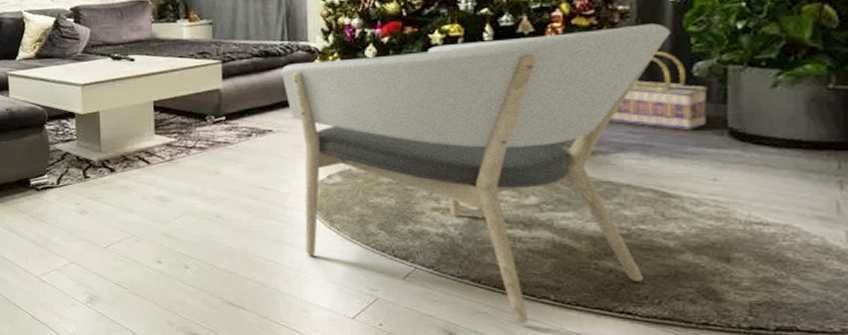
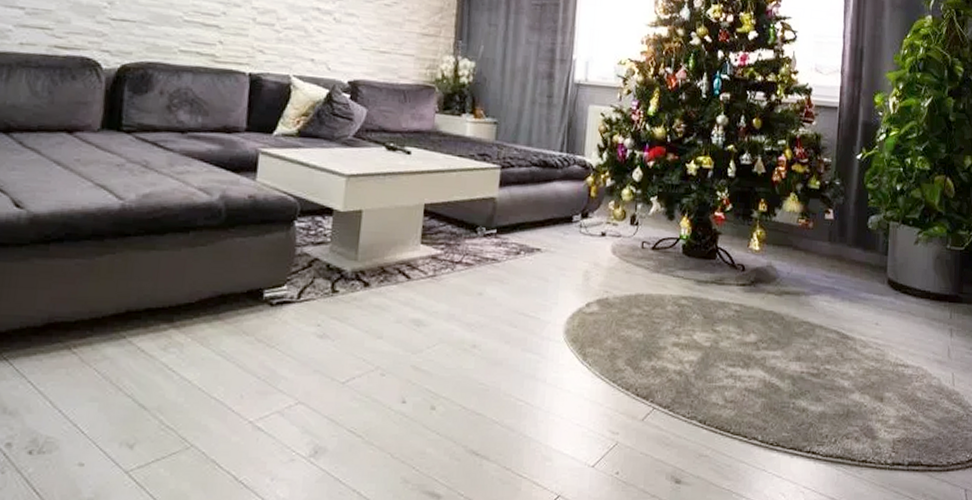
armchair: present [282,23,671,323] -> none [556,175,857,466]
basket: present [611,51,708,131] -> none [813,203,877,278]

